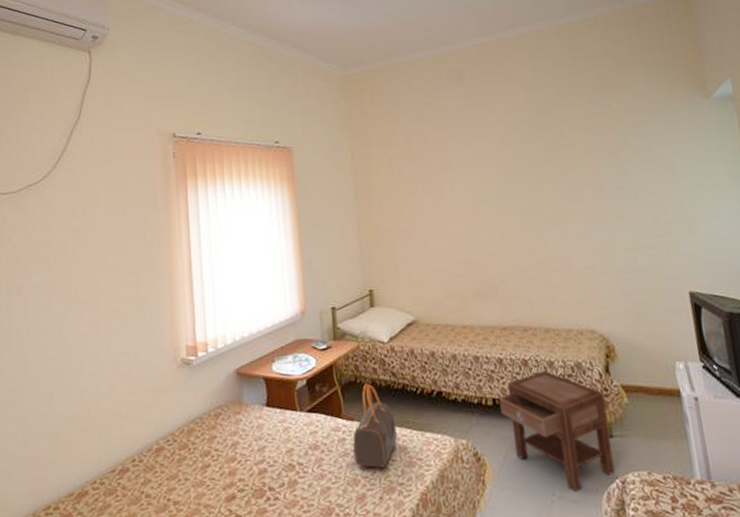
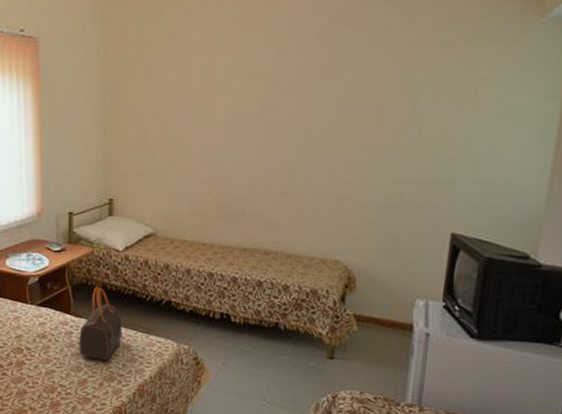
nightstand: present [500,370,616,493] -> none [226,292,334,401]

